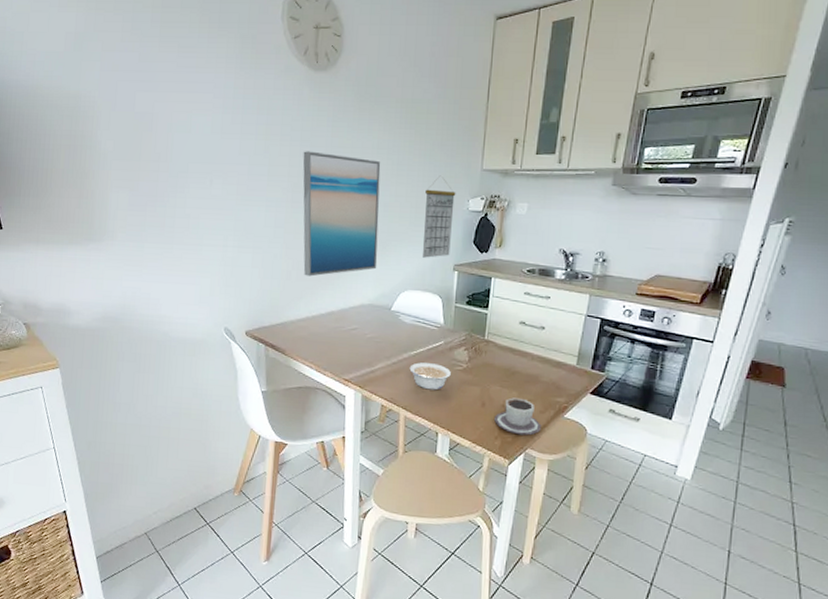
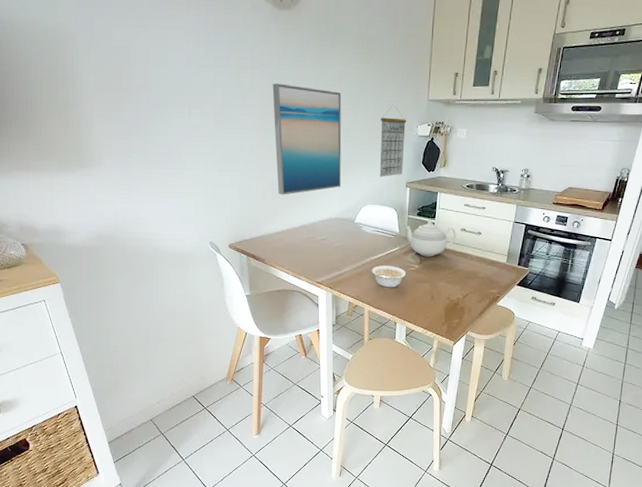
teapot: none [451,309,514,355] -> present [405,219,456,257]
cup: present [494,397,542,436] -> none [442,291,479,321]

